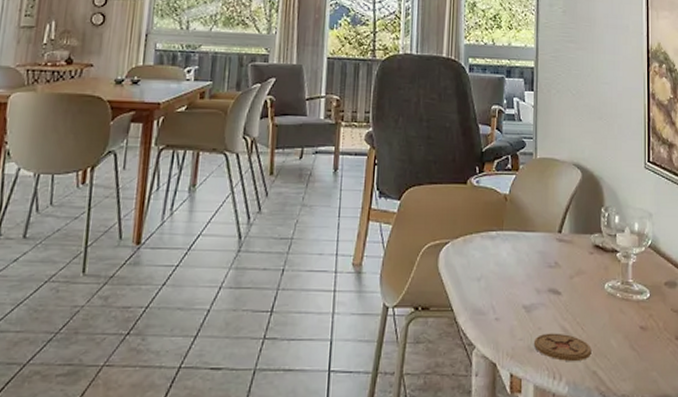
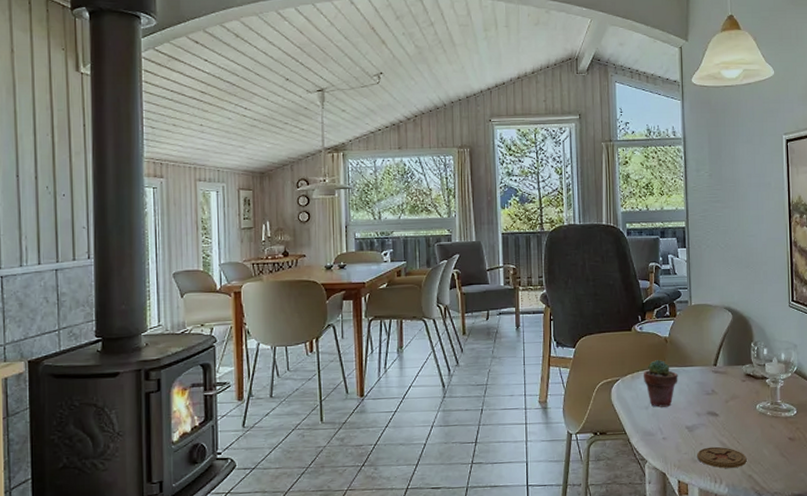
potted succulent: none [476,221,517,280] -> present [643,360,678,407]

